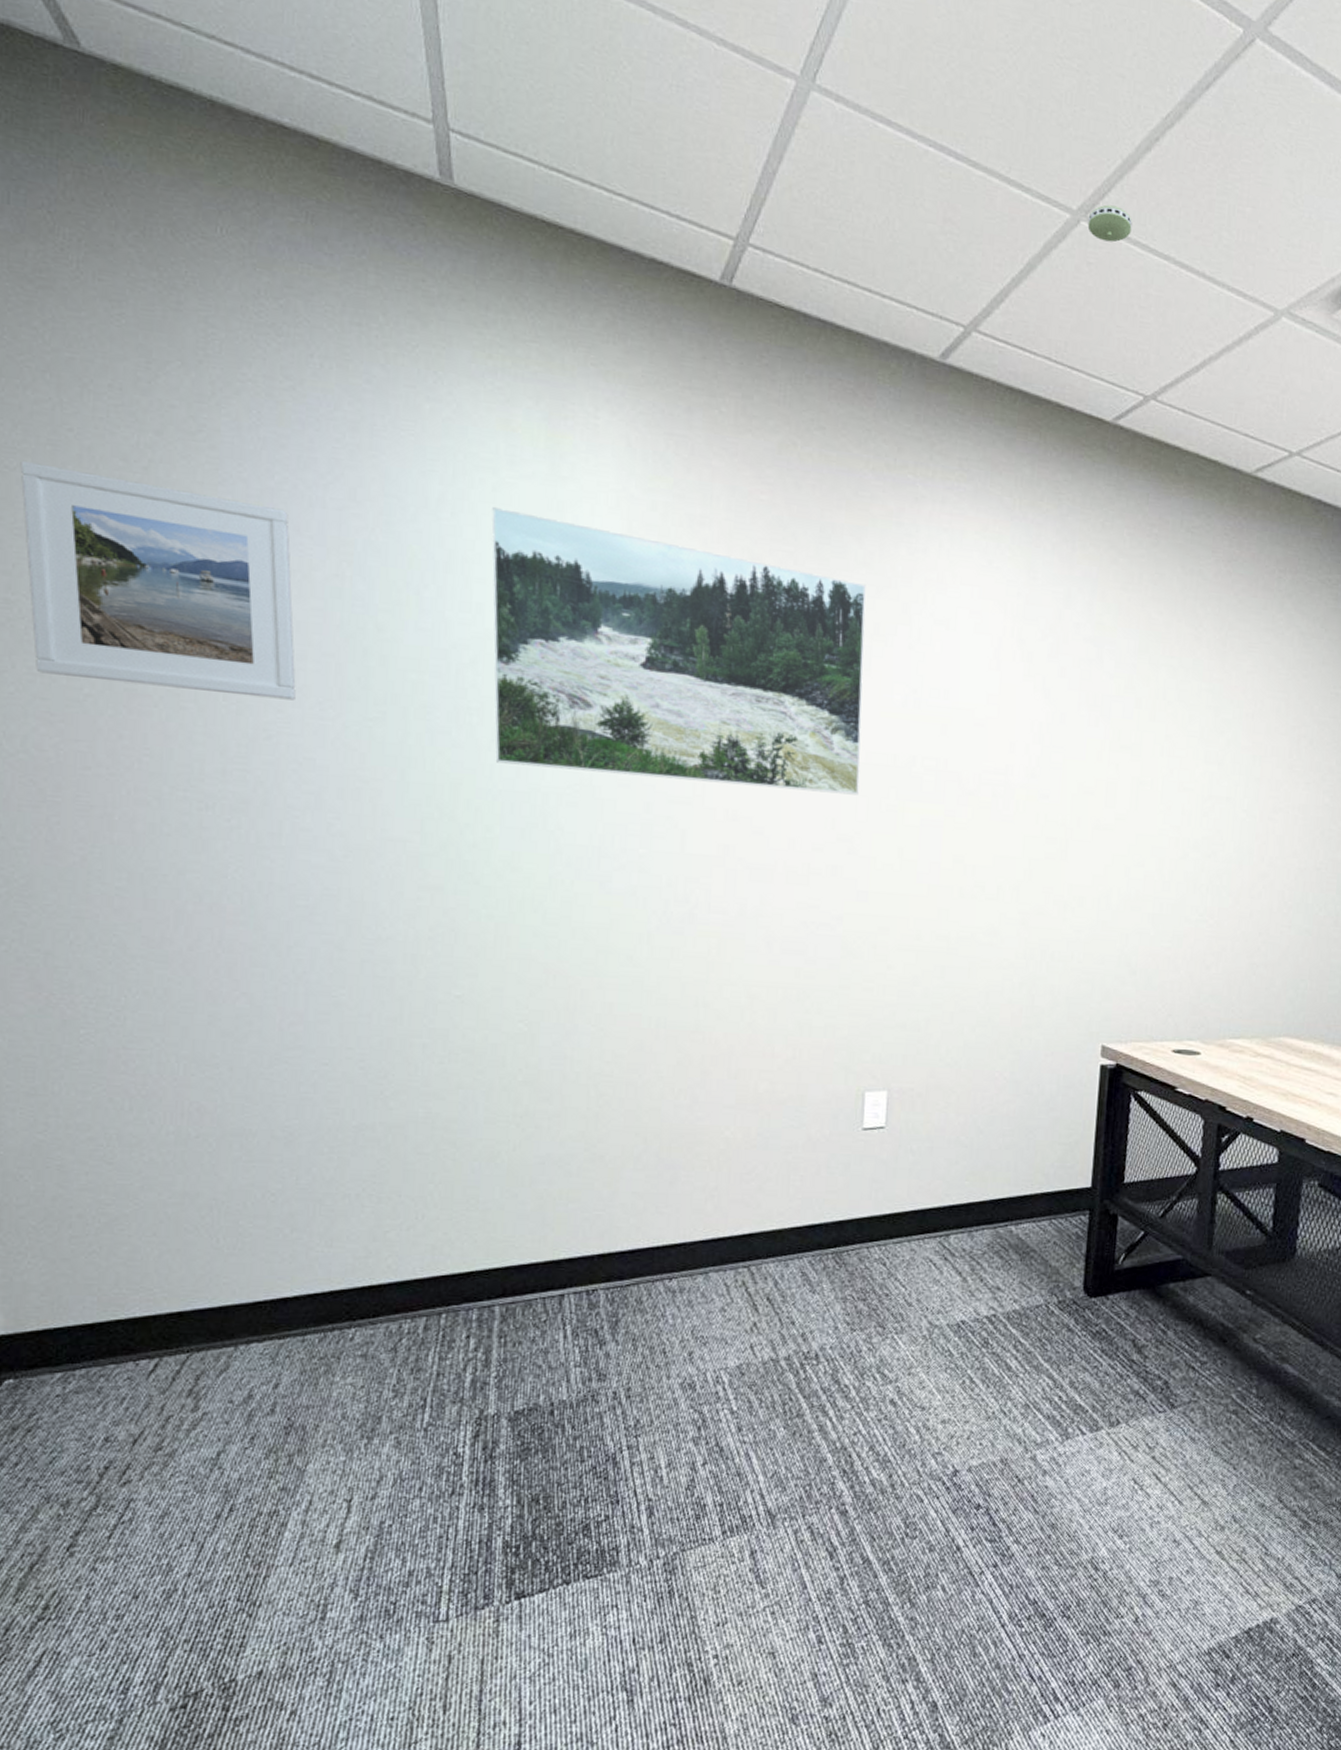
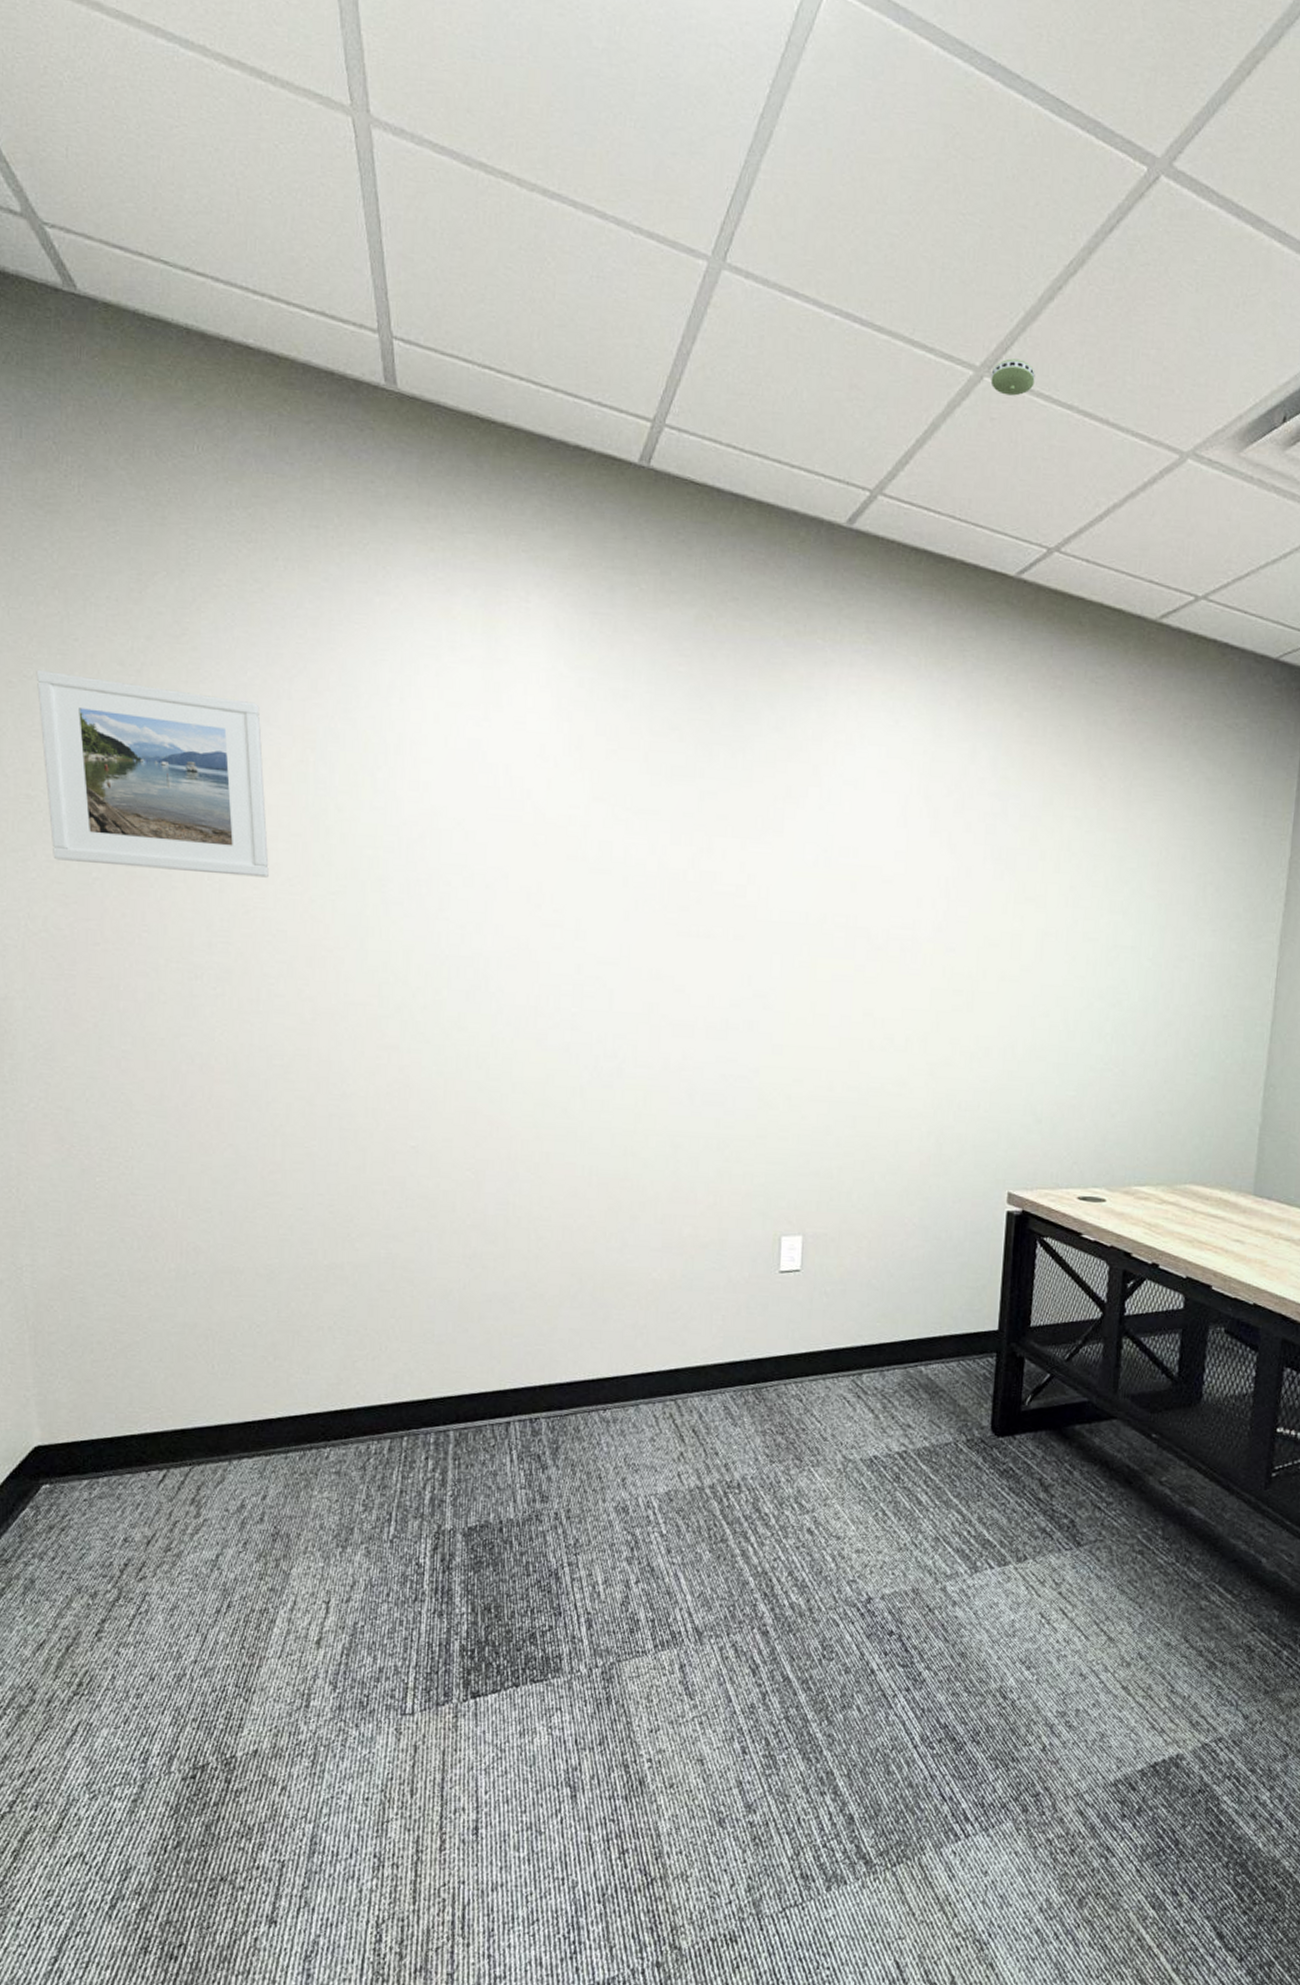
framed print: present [492,507,866,795] -> none [436,691,779,953]

